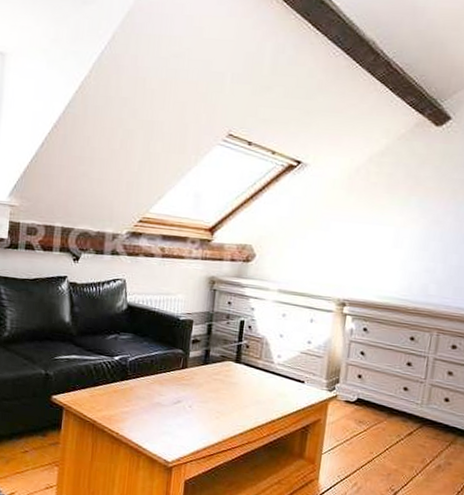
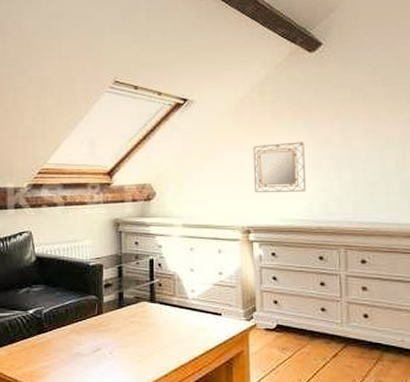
home mirror: none [356,218,415,271] -> present [253,142,307,192]

